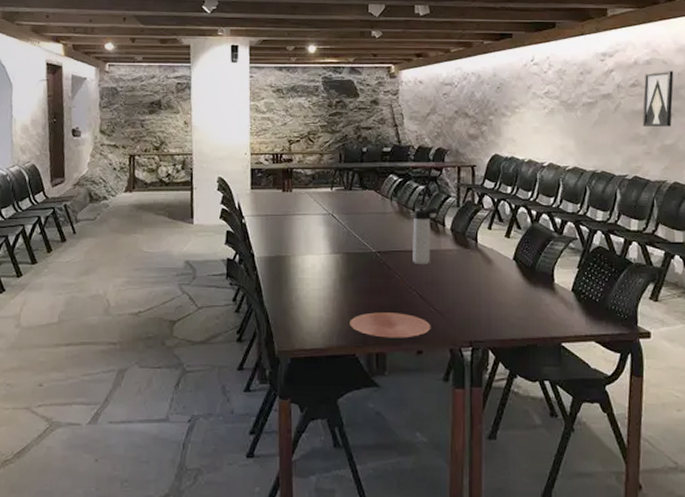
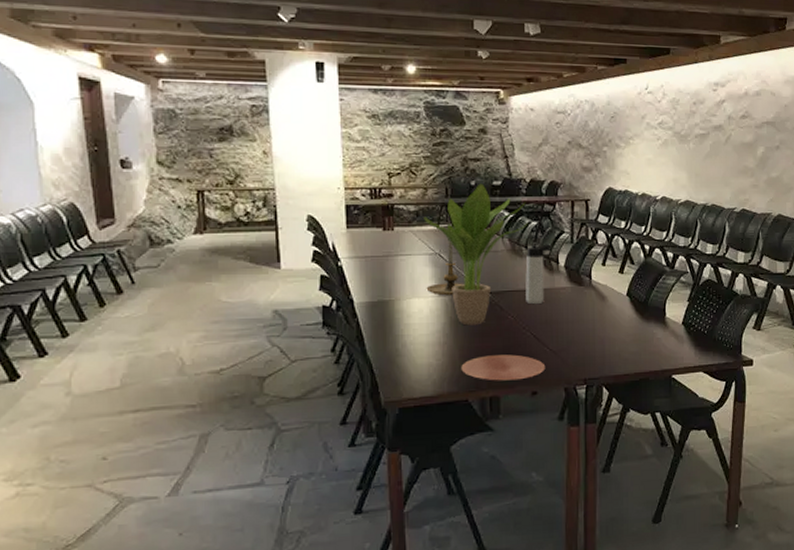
potted plant: none [319,150,415,283] -> present [424,183,527,326]
candle holder: none [319,200,354,253] -> present [426,239,464,296]
wall art: present [642,71,674,127] -> none [750,102,781,159]

